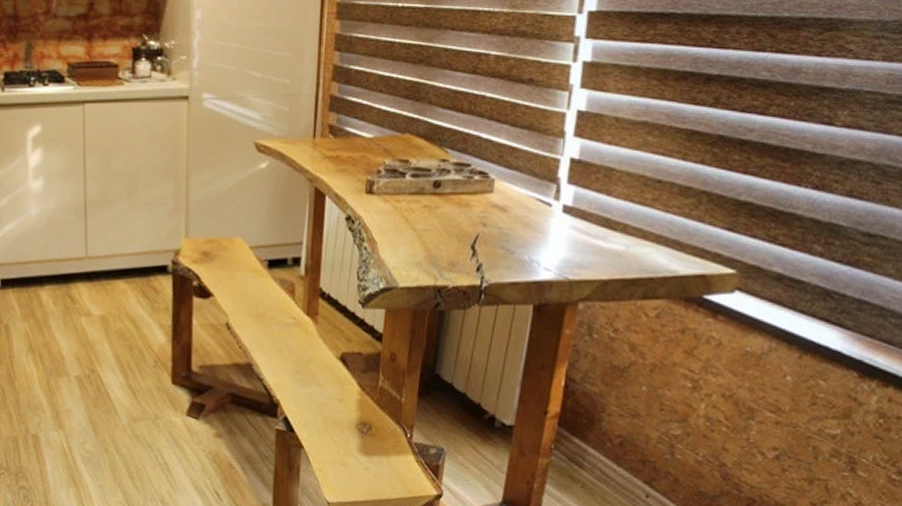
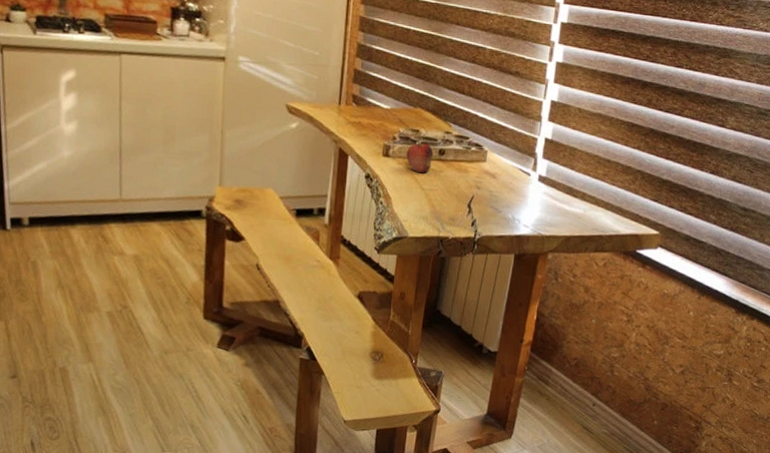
fruit: none [394,171,427,211] -> present [406,139,434,174]

